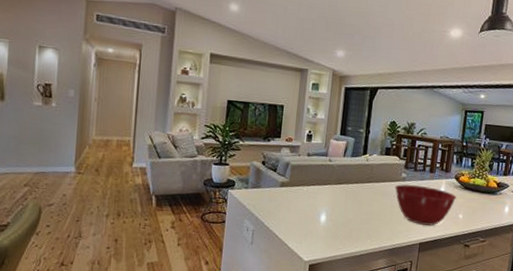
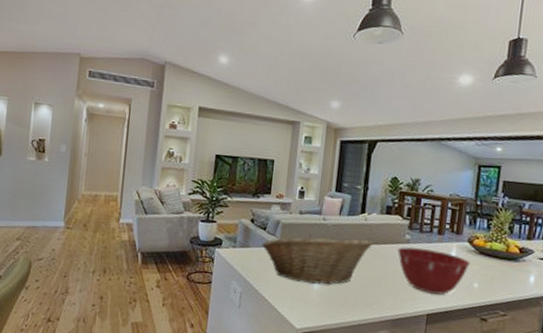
fruit basket: none [272,174,373,221] -> present [261,234,372,285]

